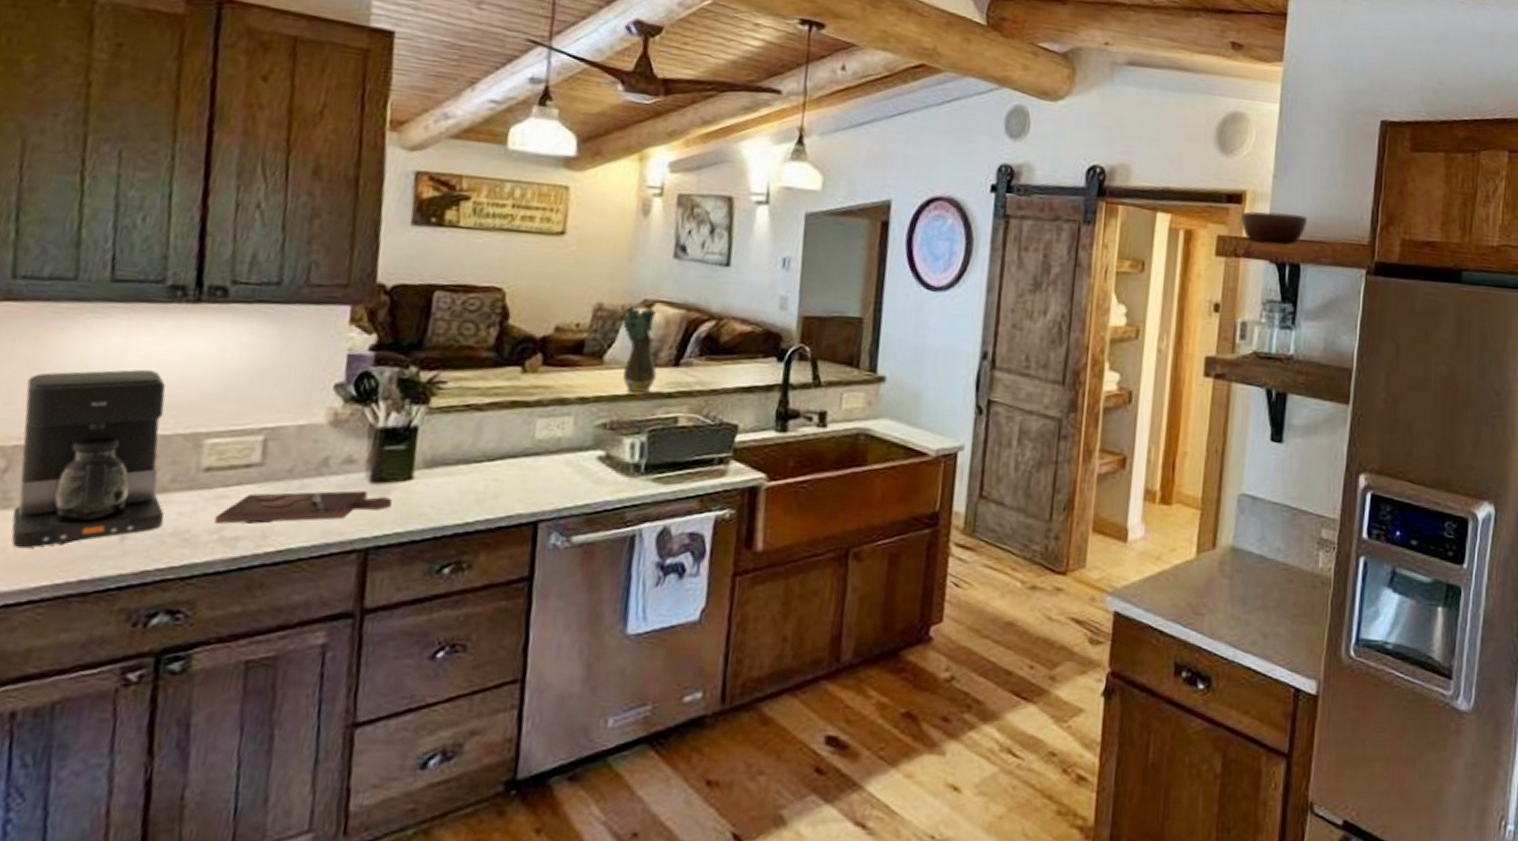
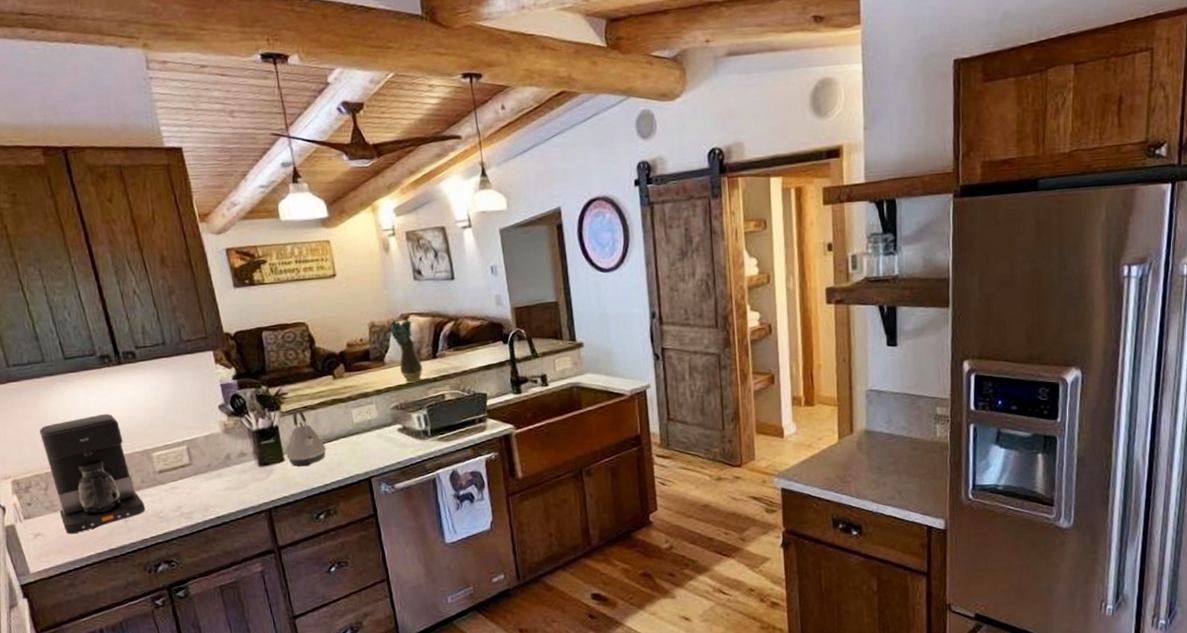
cutting board: present [214,490,393,524] -> none [174,472,277,505]
kettle: none [417,405,483,491] -> present [286,408,327,466]
bowl: present [1241,211,1307,246] -> none [841,156,897,189]

